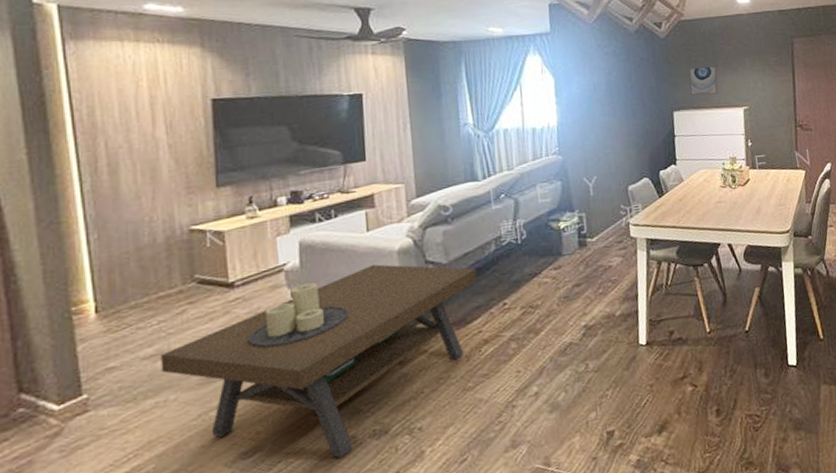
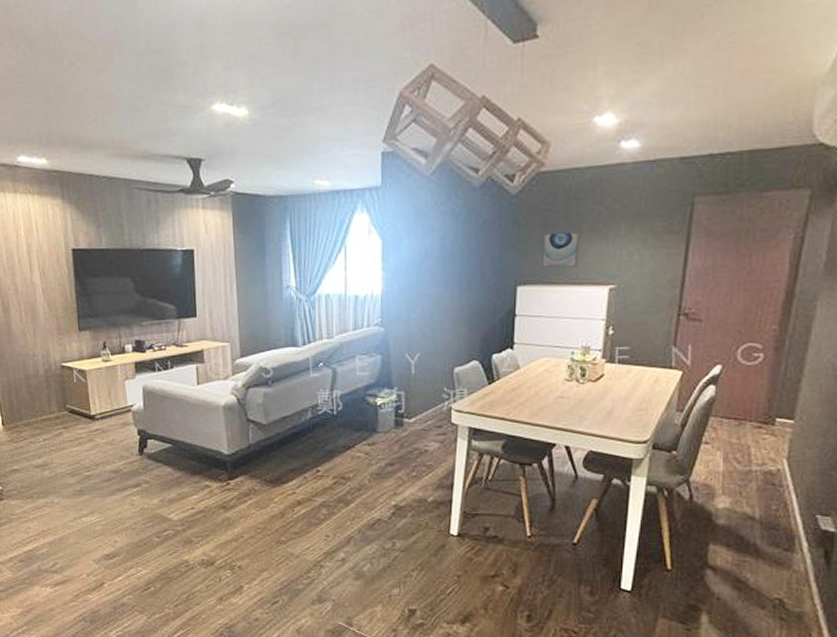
coffee table: present [160,264,477,458] -> none [46,416,293,576]

